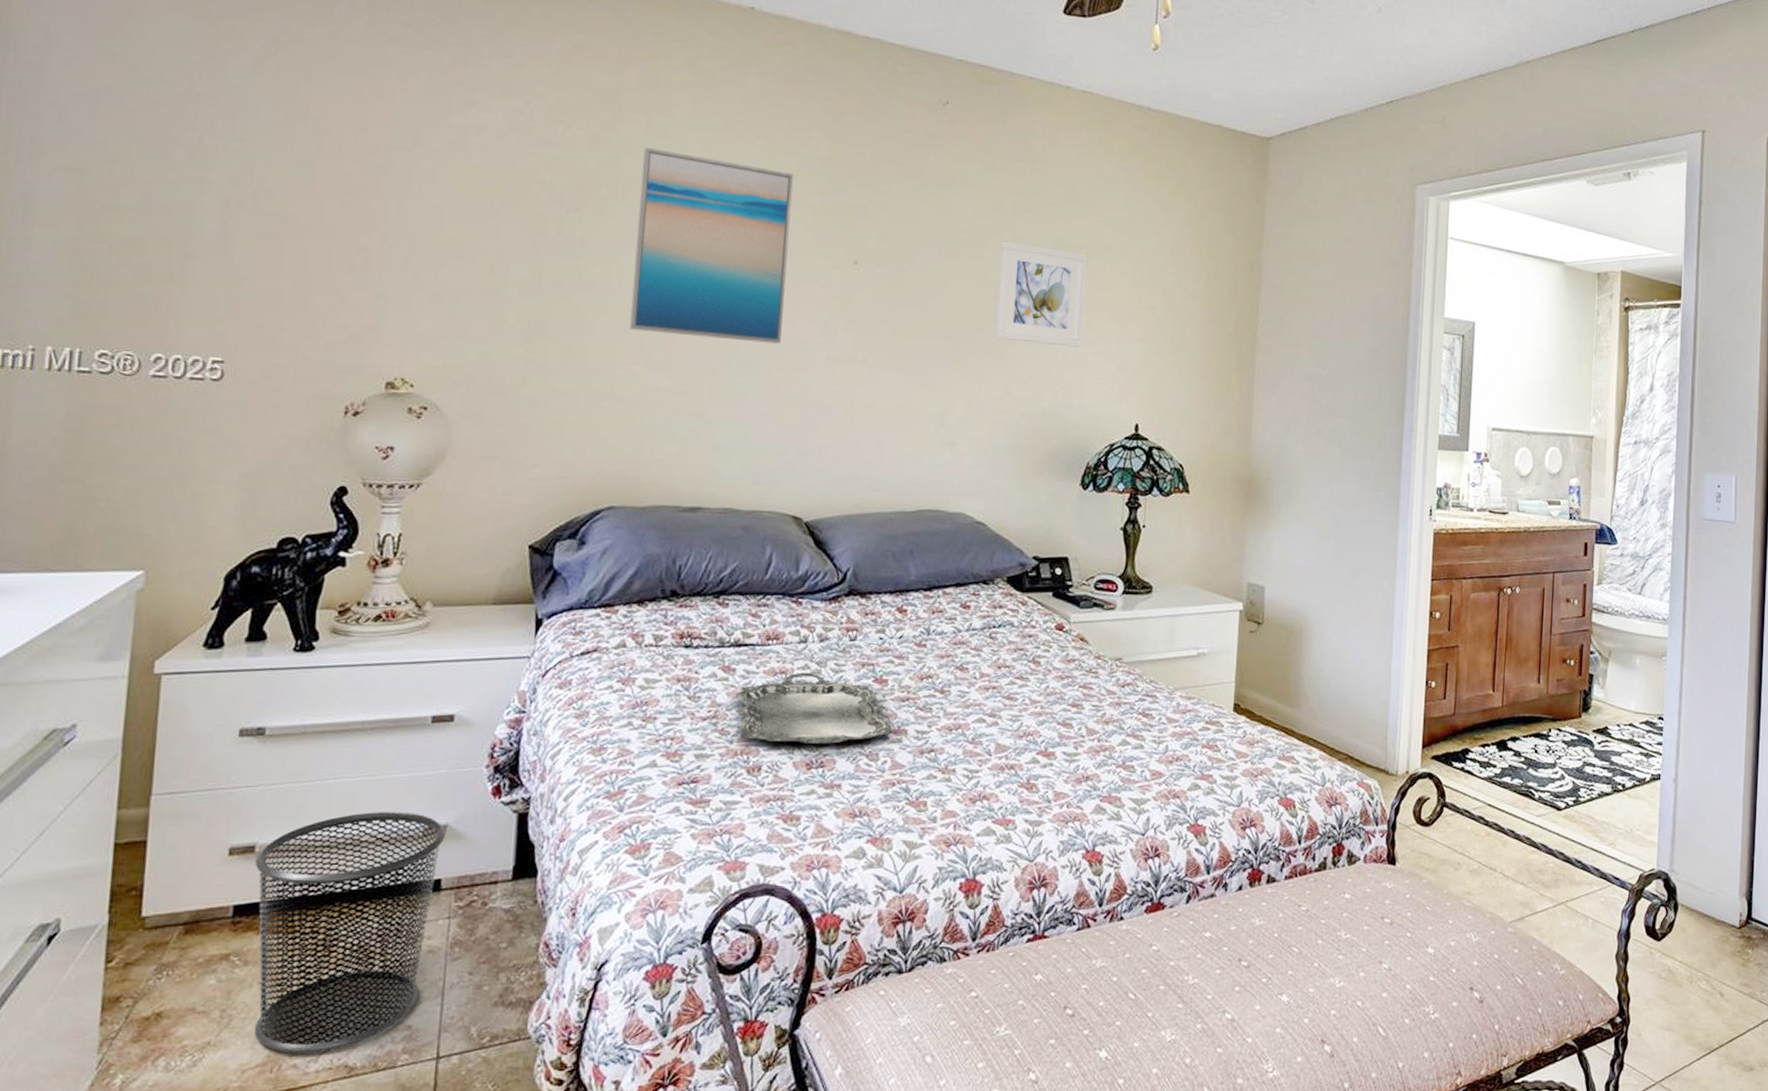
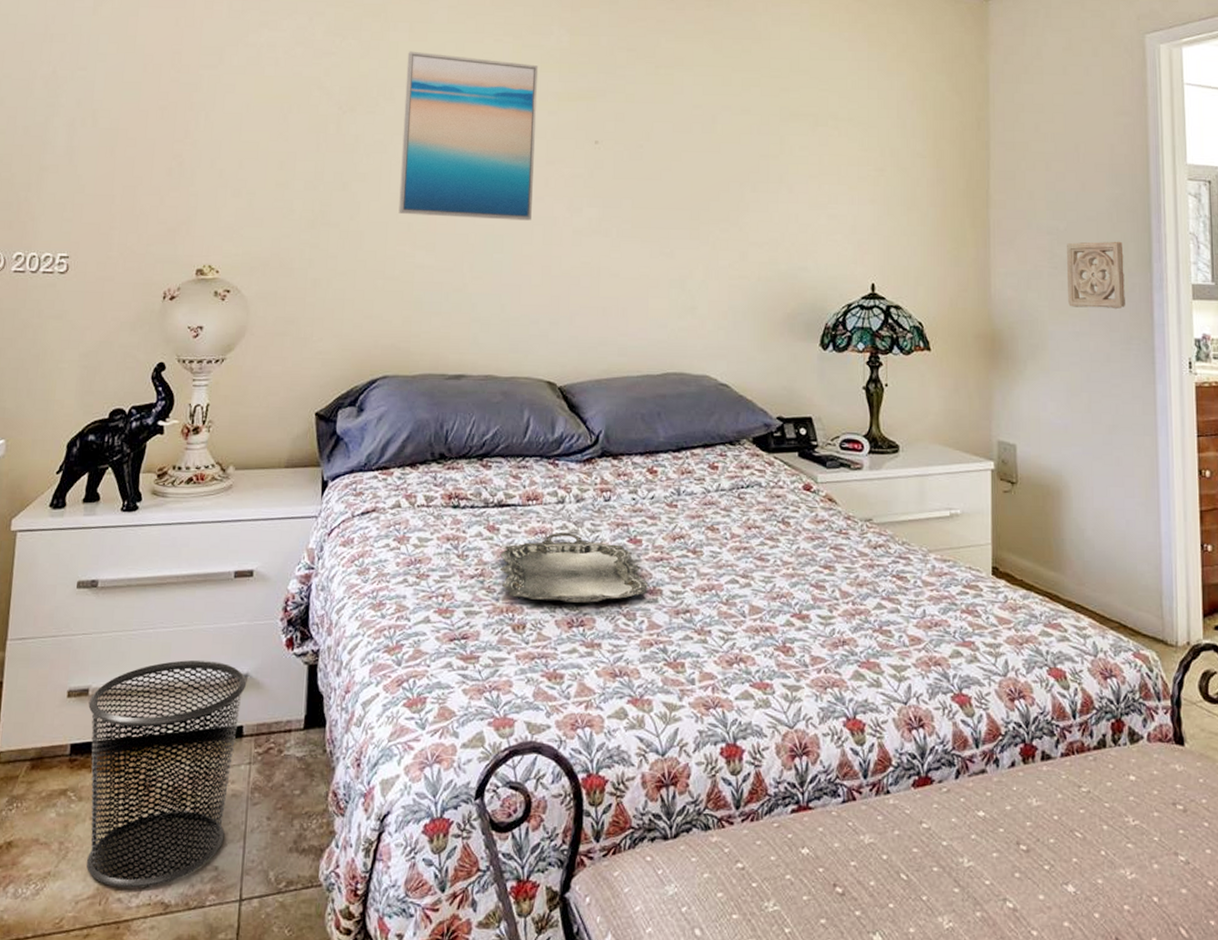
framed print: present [995,241,1087,348] -> none [730,114,814,211]
wall ornament: none [1323,390,1379,457] -> present [1066,241,1125,310]

